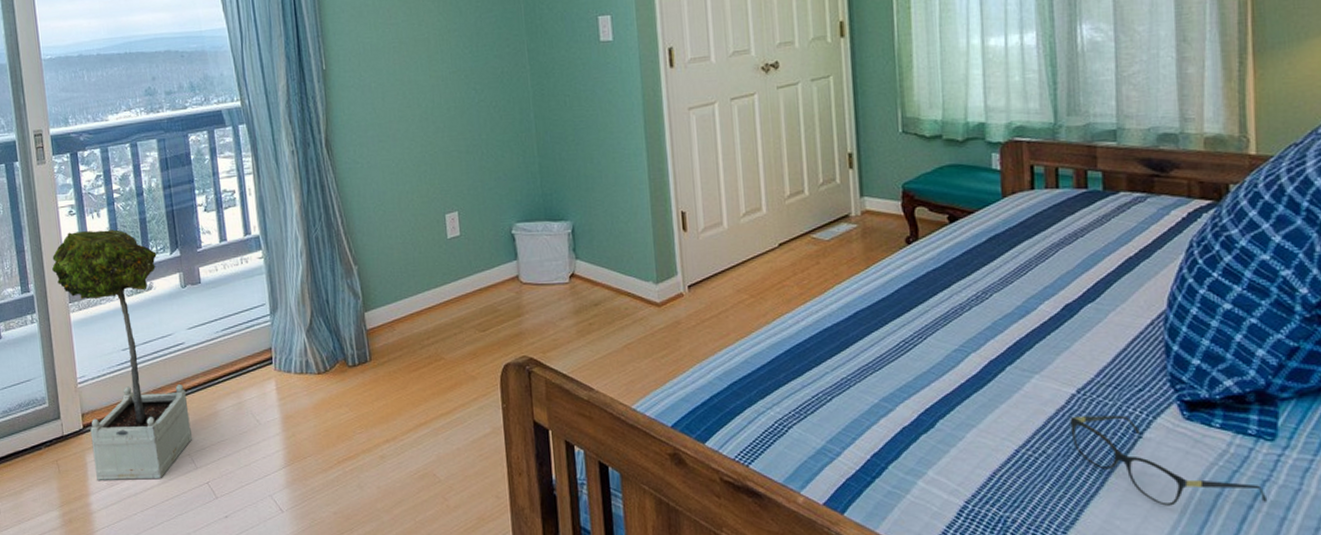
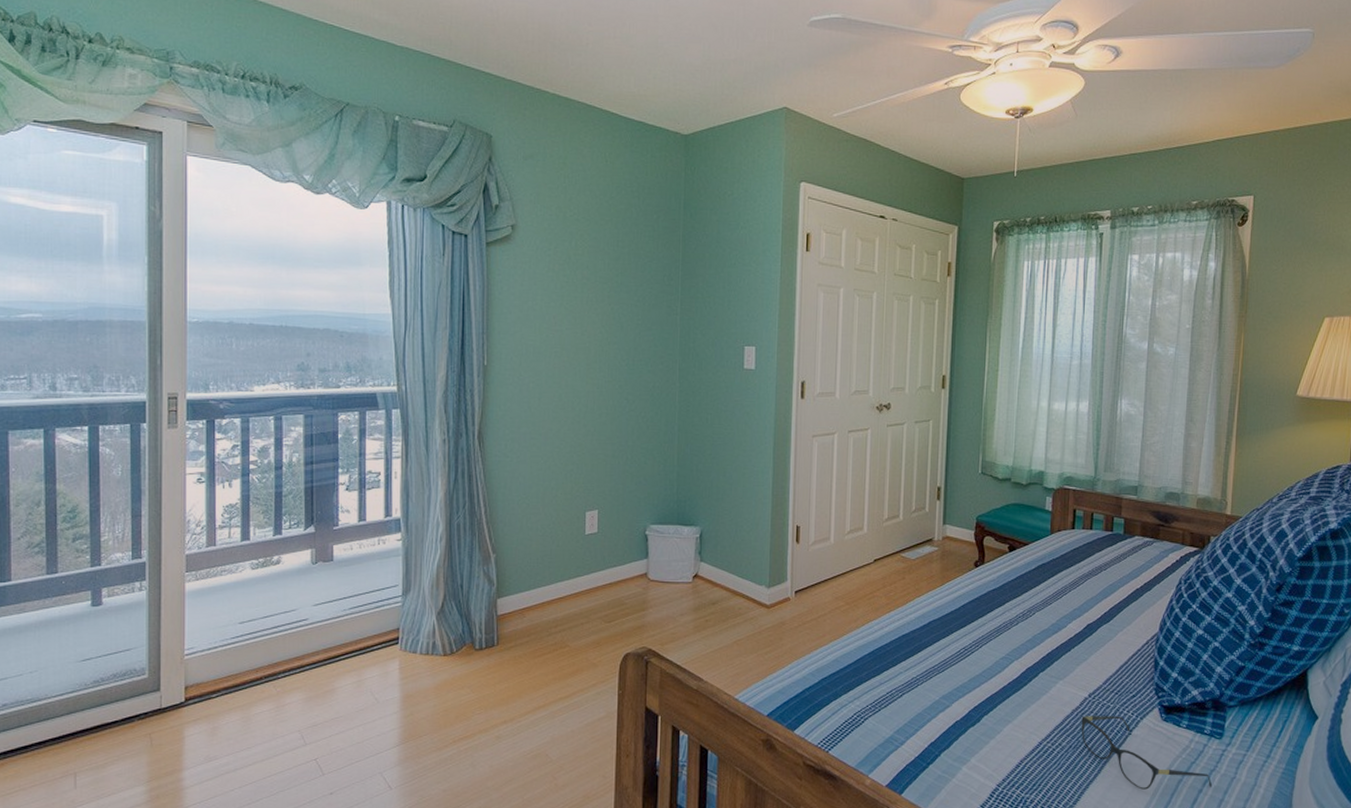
potted tree: present [52,229,193,480] -> none [171,500,305,755]

